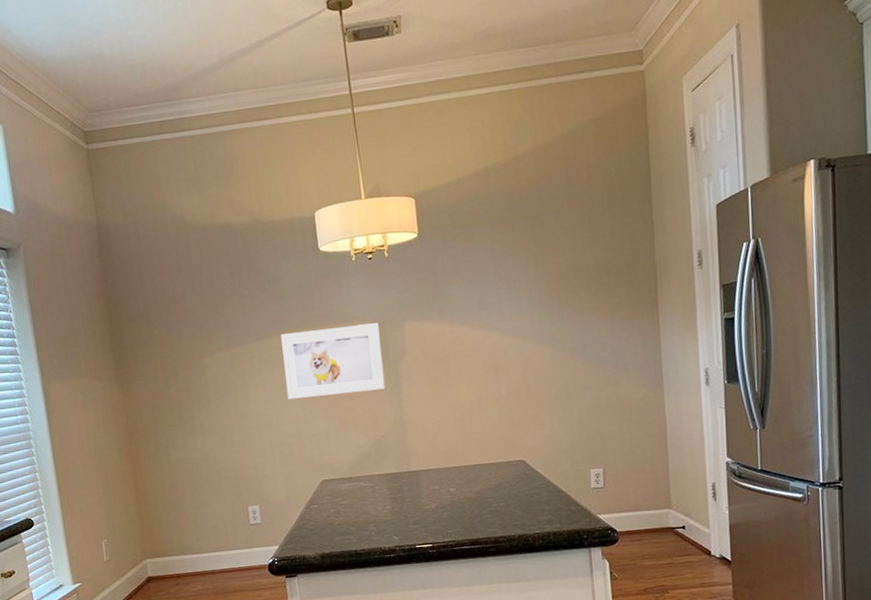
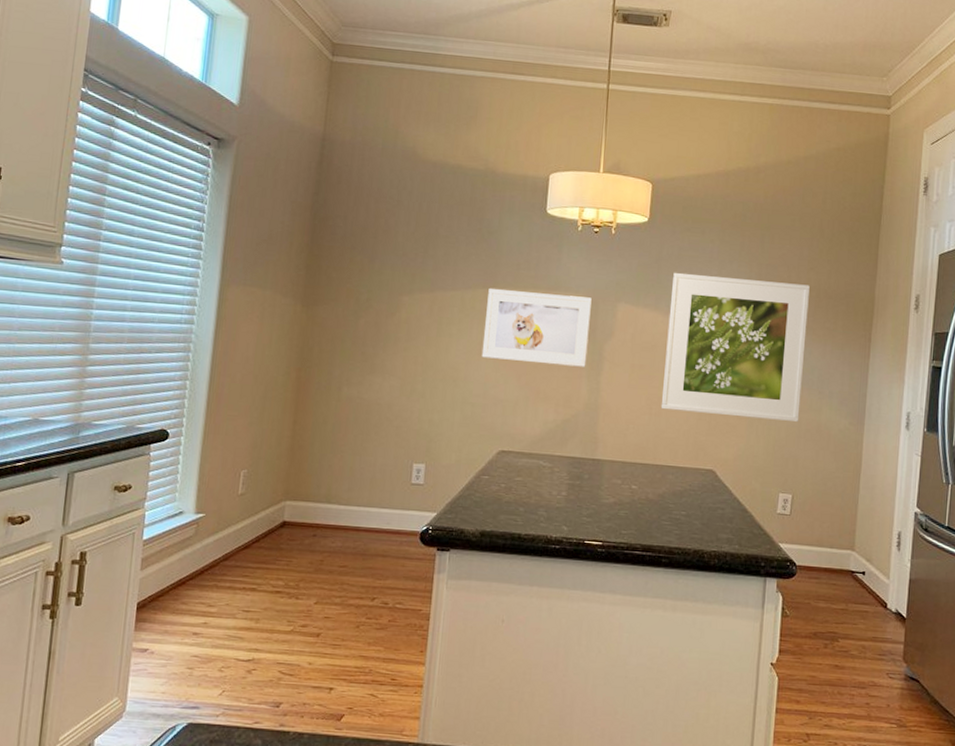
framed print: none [452,264,599,414] -> present [661,272,810,422]

